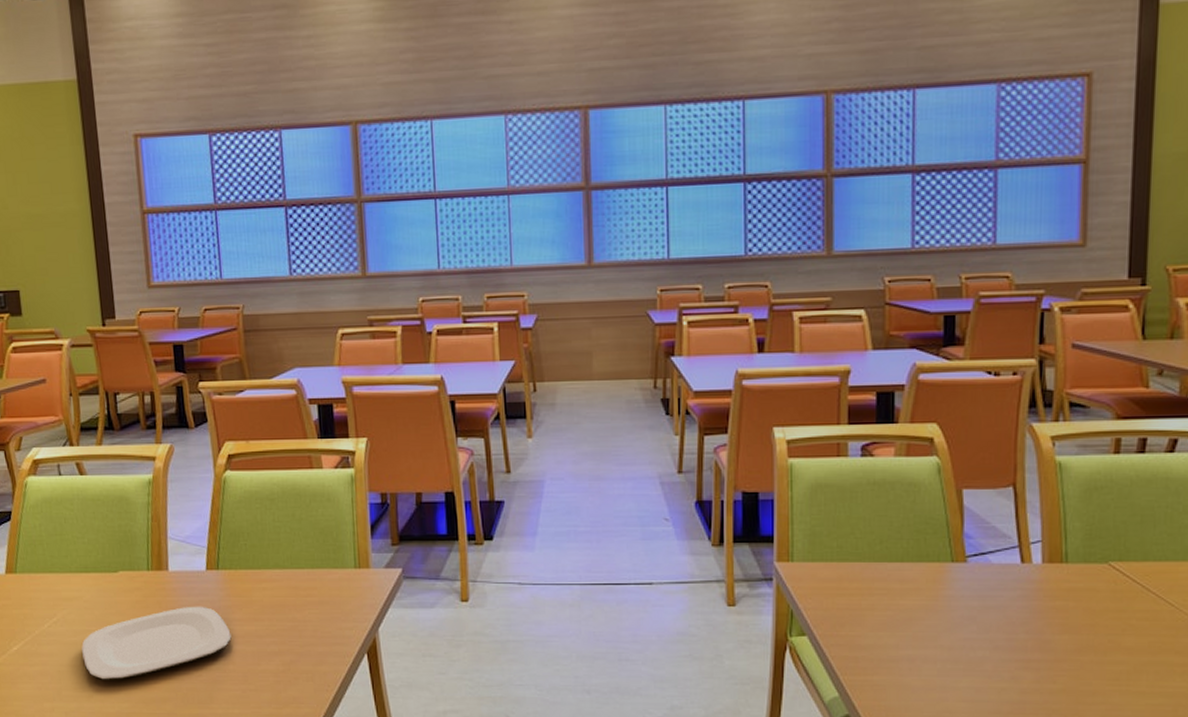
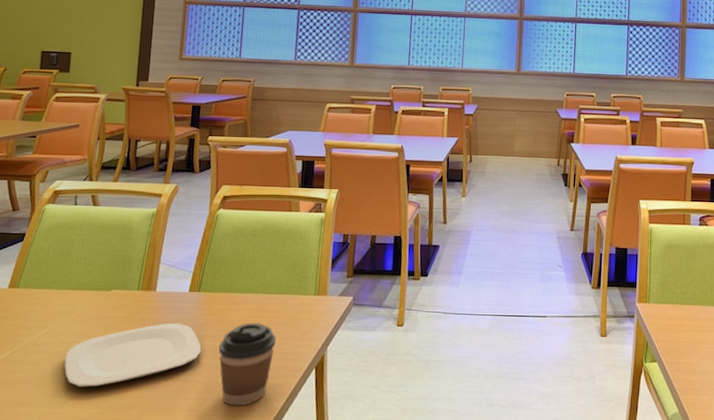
coffee cup: none [251,603,316,698] -> present [219,323,276,406]

